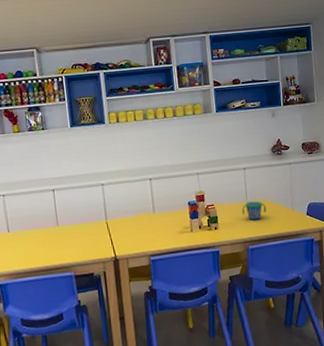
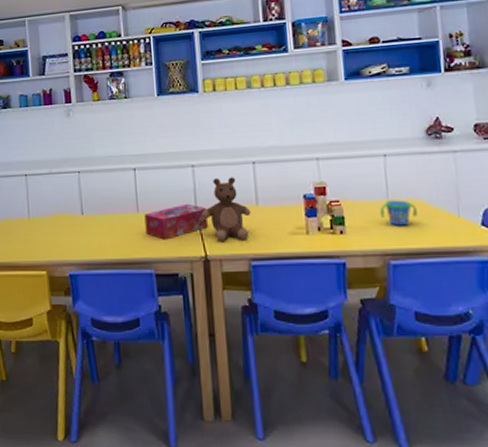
tissue box: none [63,215,116,247] -> present [144,203,208,240]
teddy bear: none [111,191,149,244] -> present [202,177,251,241]

